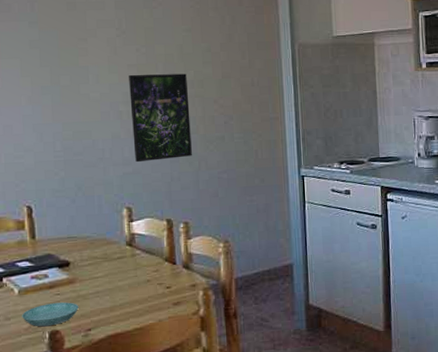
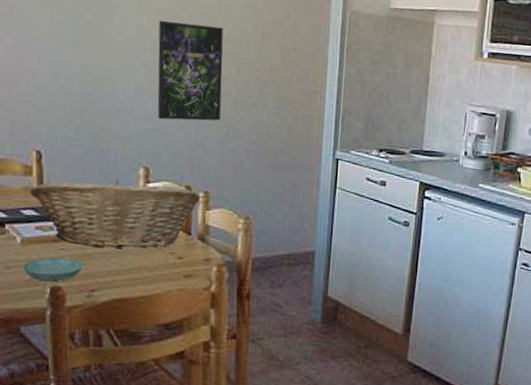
fruit basket: none [24,221,182,288] -> present [30,179,201,248]

